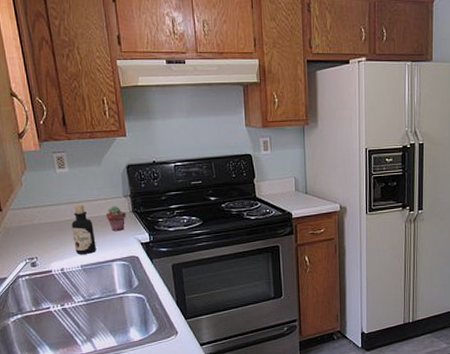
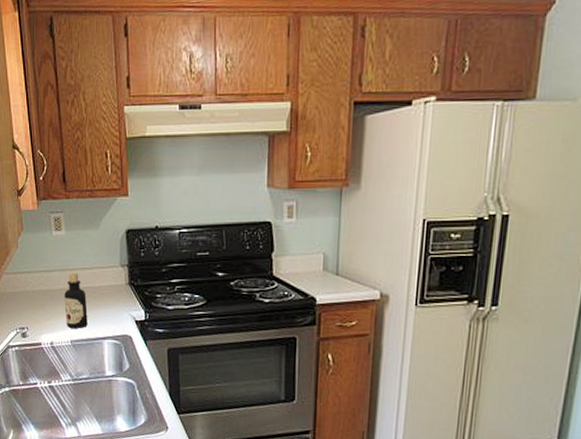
potted succulent: present [106,206,126,231] -> none [100,276,122,305]

